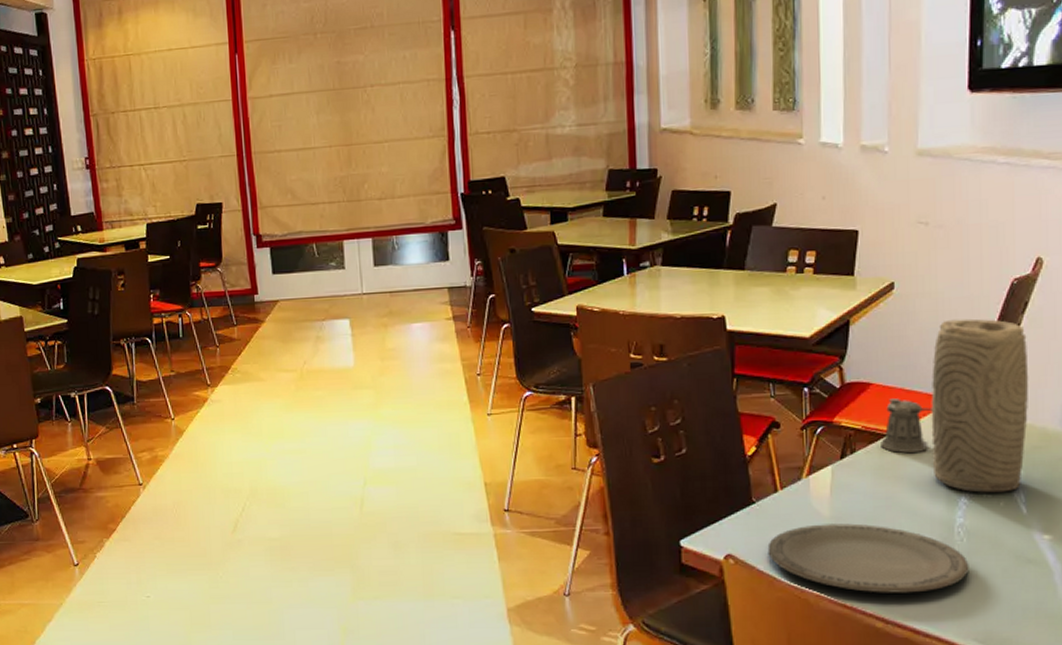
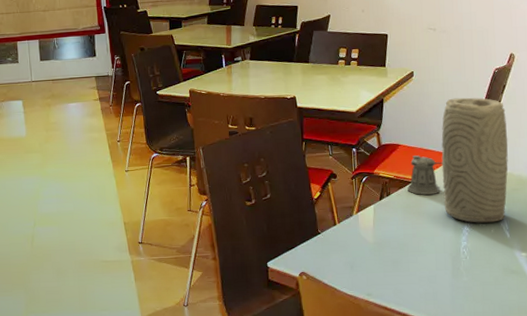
plate: present [767,523,969,593] -> none [330,247,472,298]

